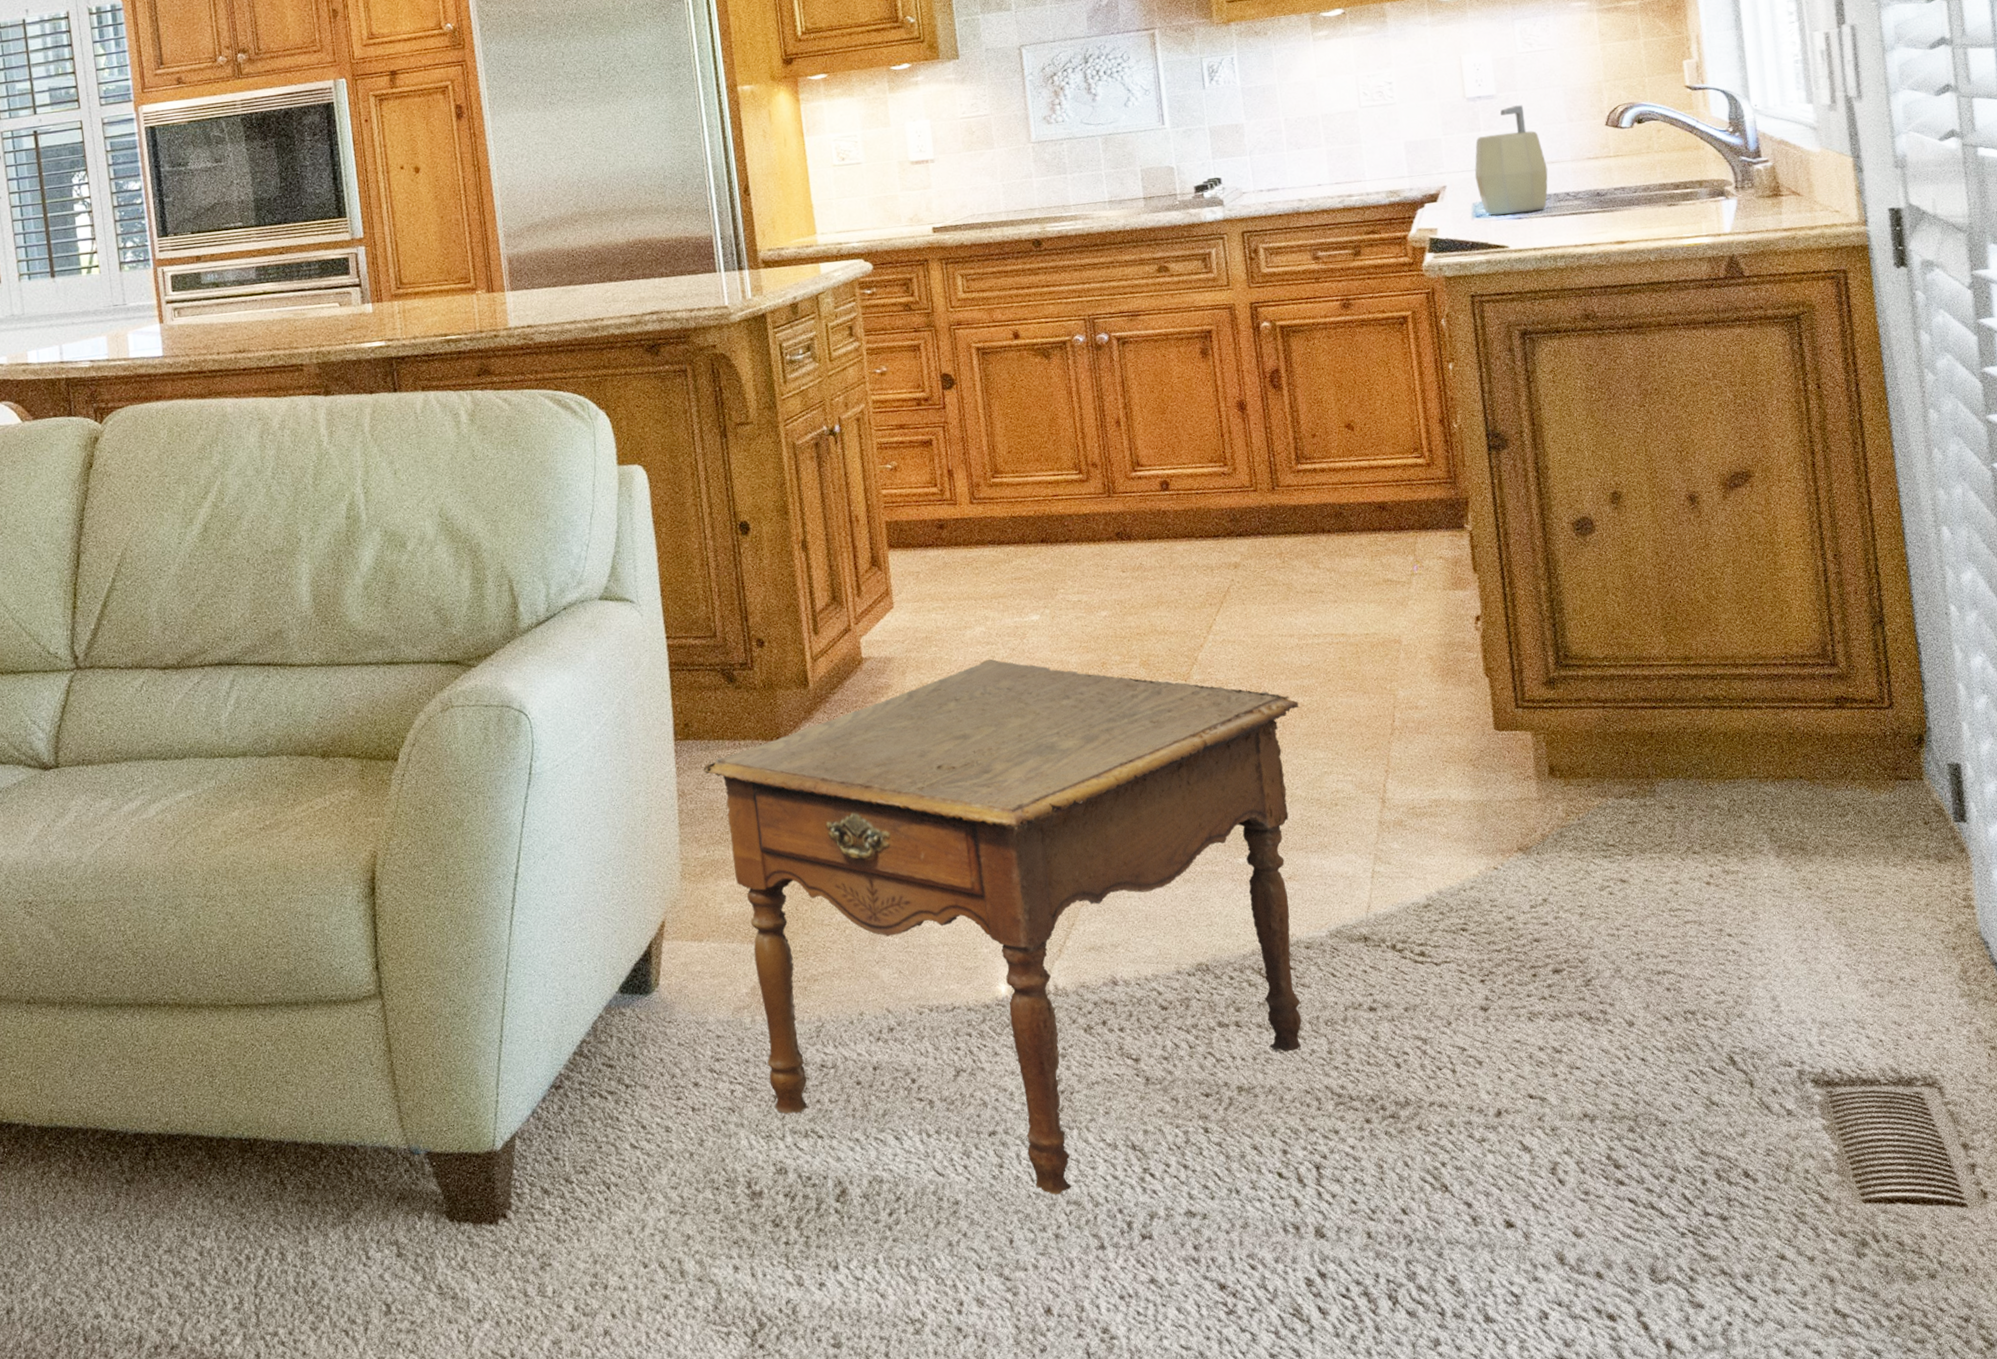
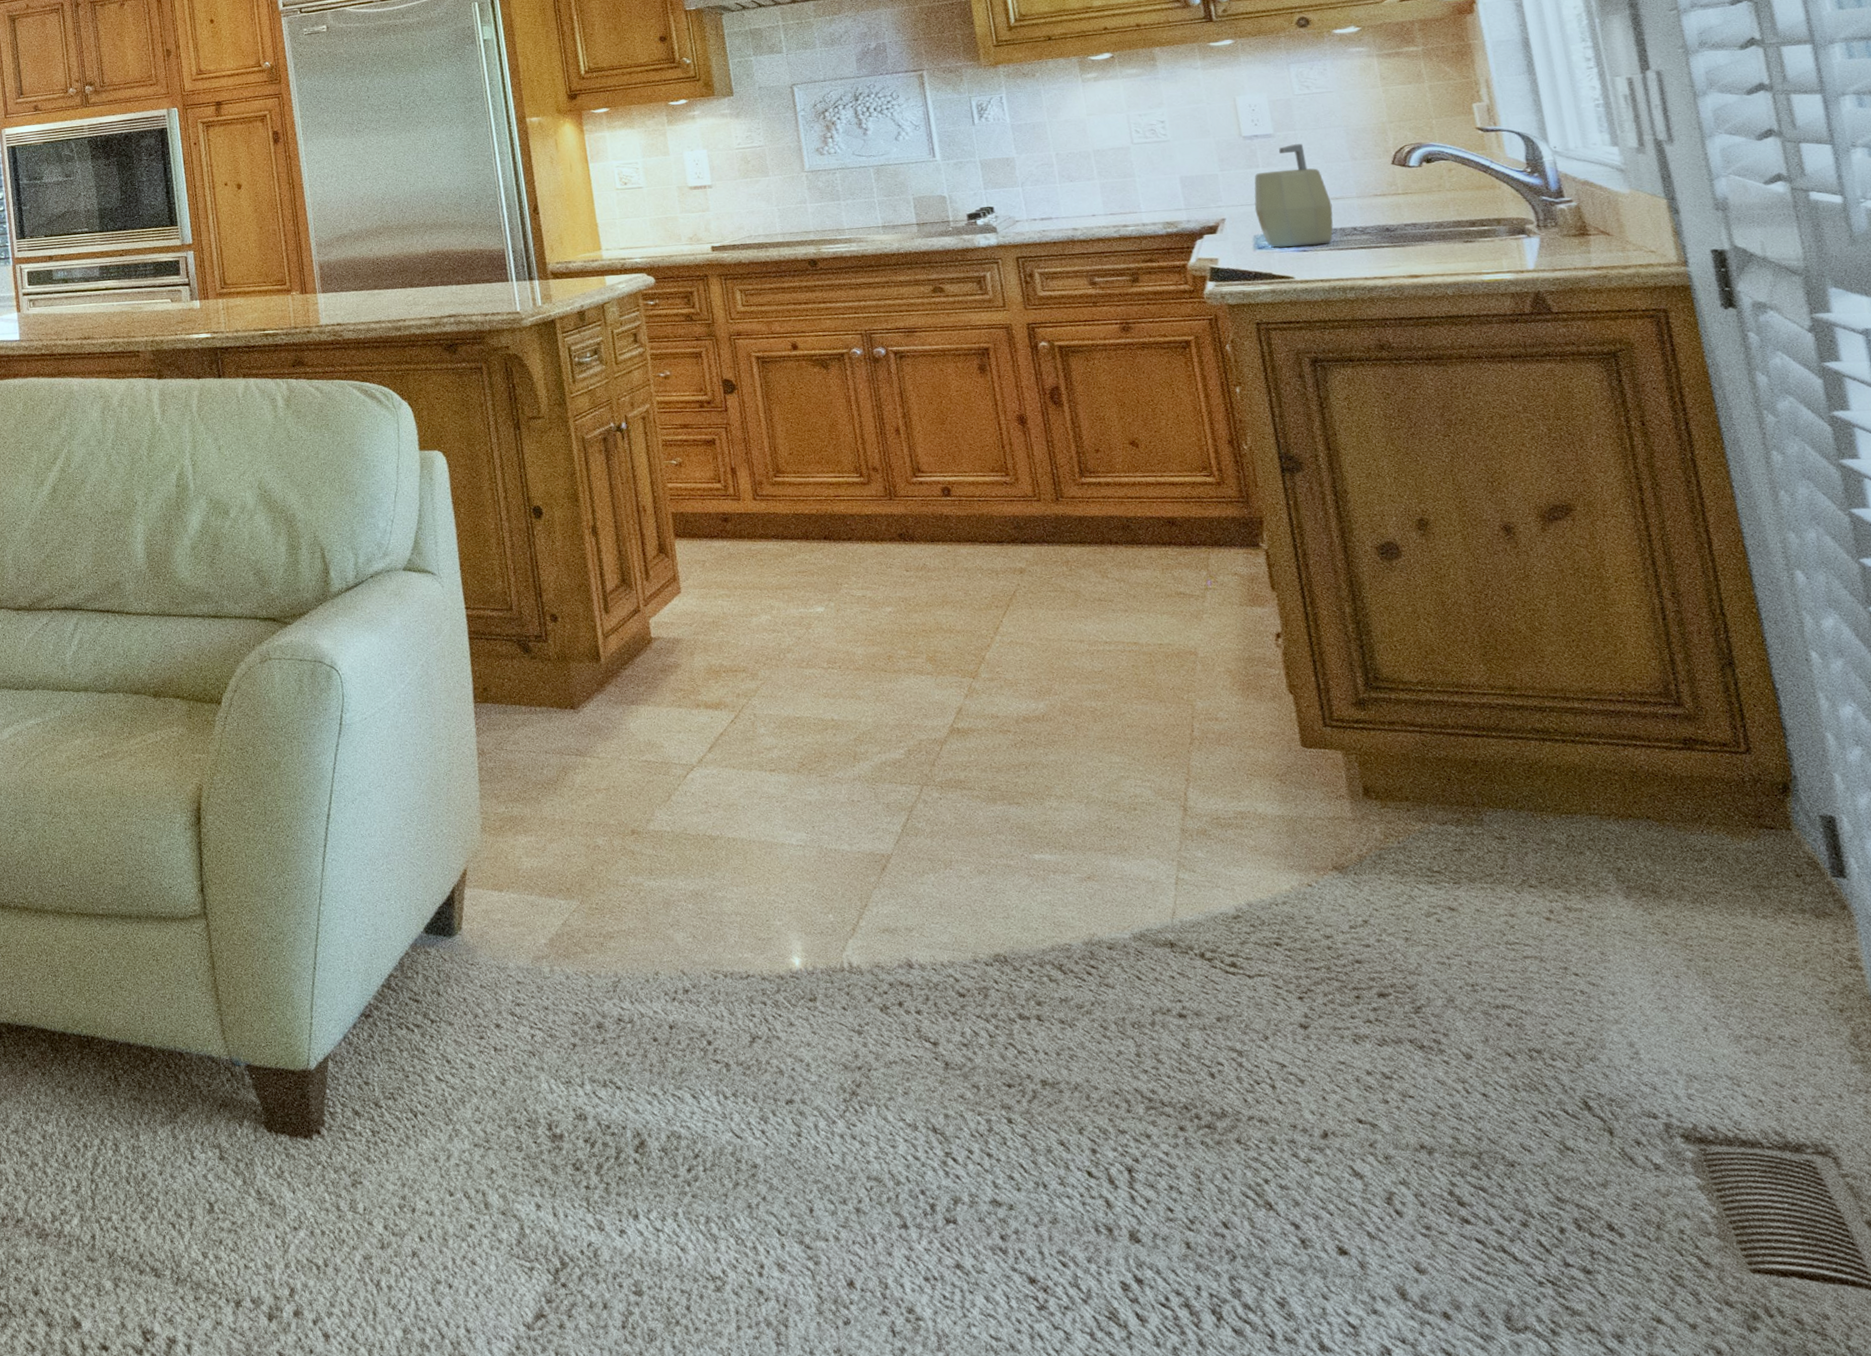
side table: present [703,658,1302,1195] -> none [501,645,1108,1169]

